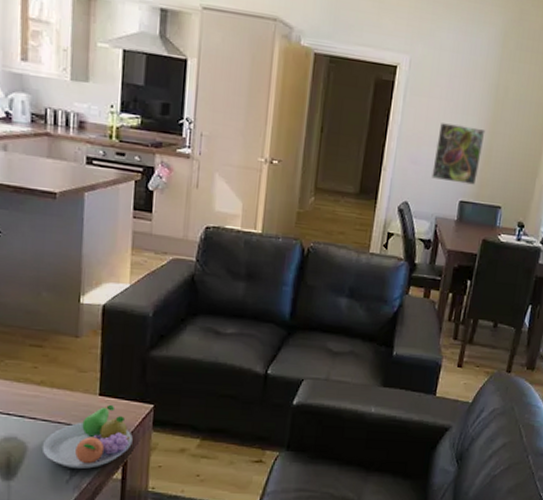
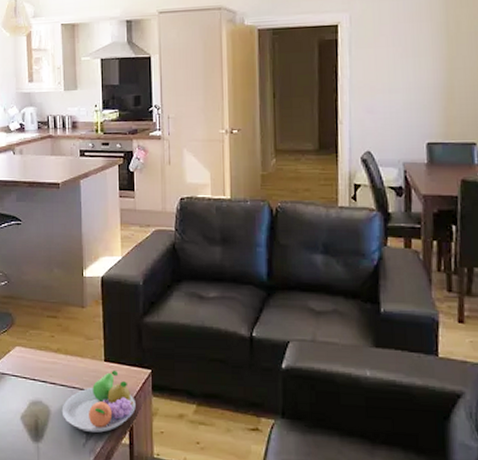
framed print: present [431,123,486,185] -> none [391,67,443,126]

